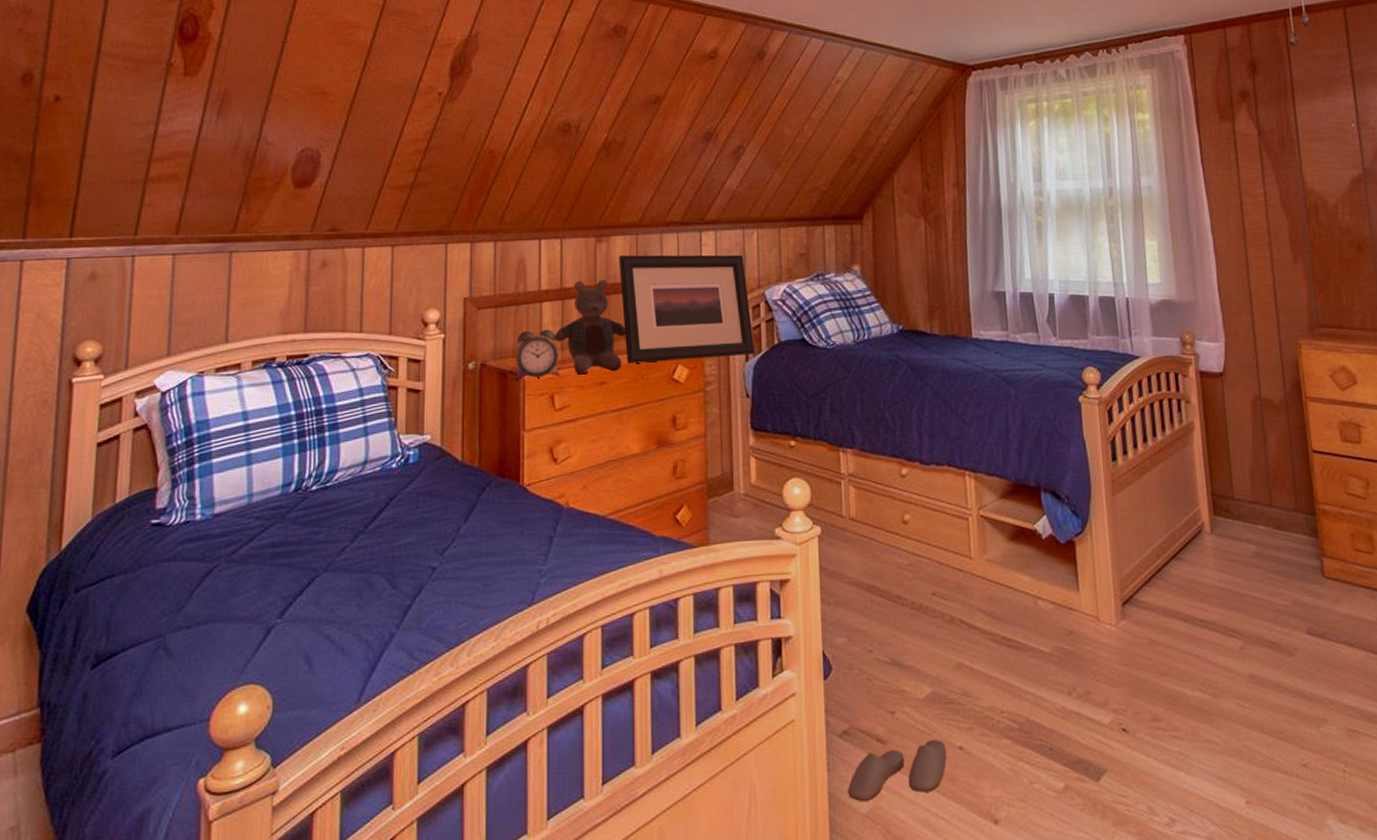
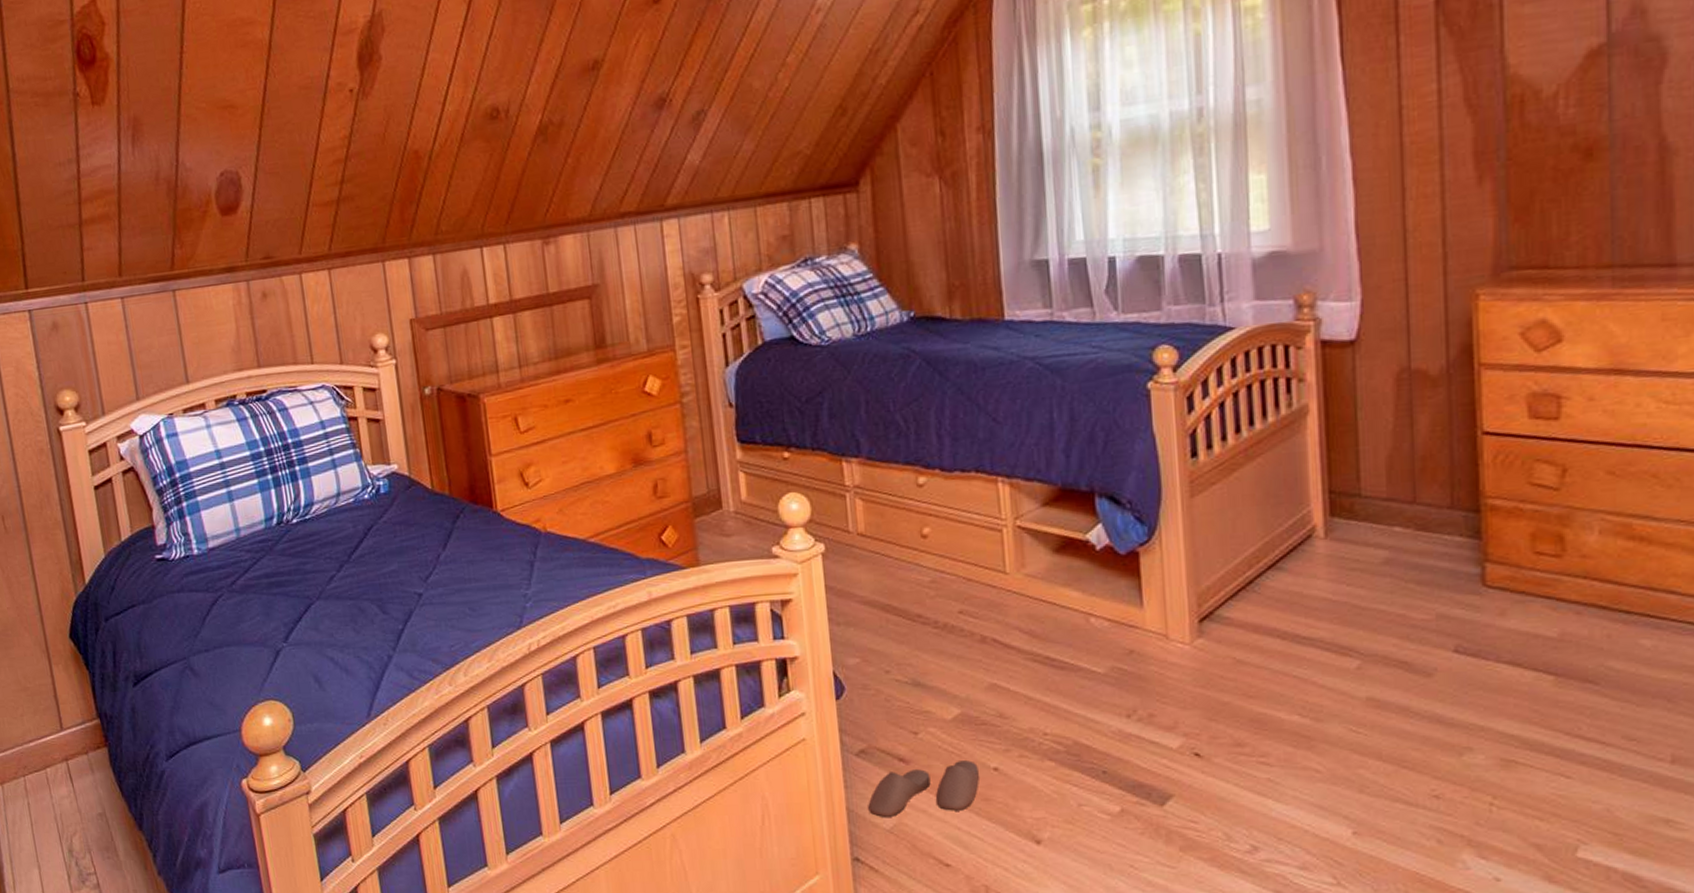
alarm clock: present [515,329,560,380] -> none [470,346,521,403]
stuffed animal: present [555,280,626,375] -> none [510,286,588,394]
picture frame: present [618,254,755,363] -> none [569,243,736,378]

